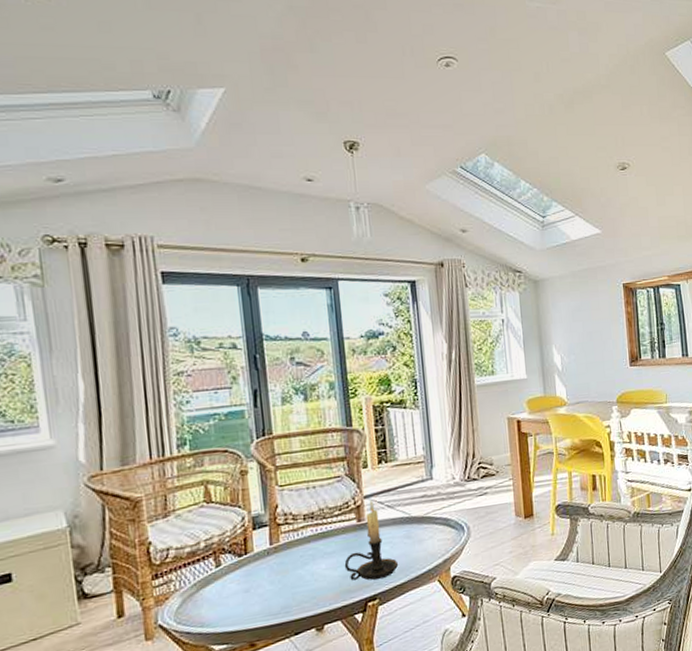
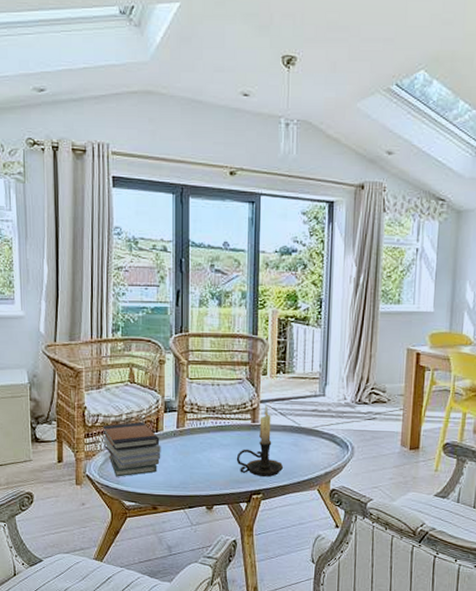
book stack: none [175,546,255,619] -> present [103,422,161,477]

